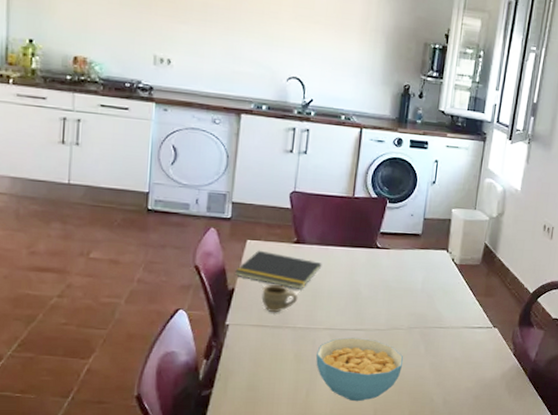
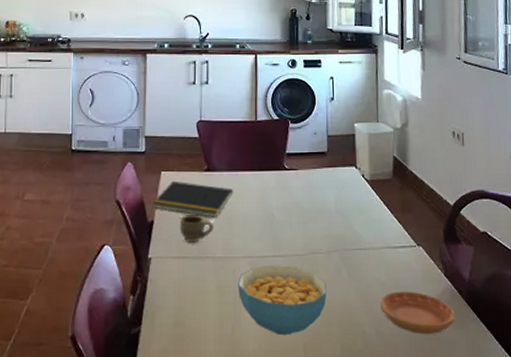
saucer: none [450,366,517,404] -> present [379,291,455,334]

